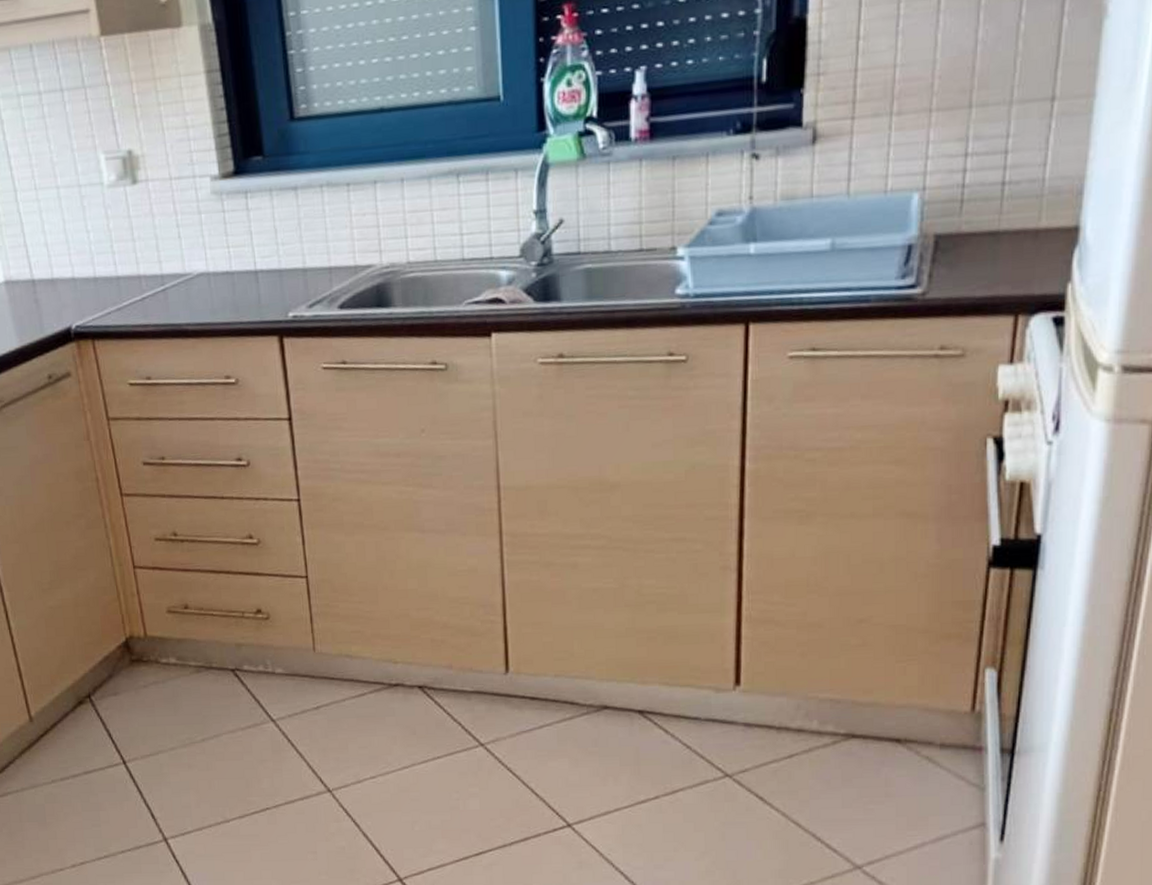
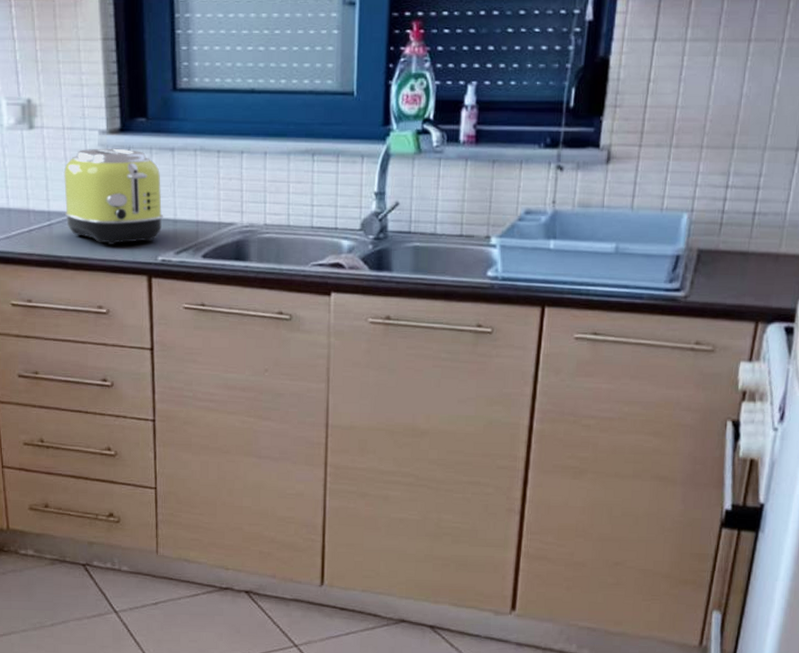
toaster: none [174,194,292,305] -> present [63,148,164,245]

